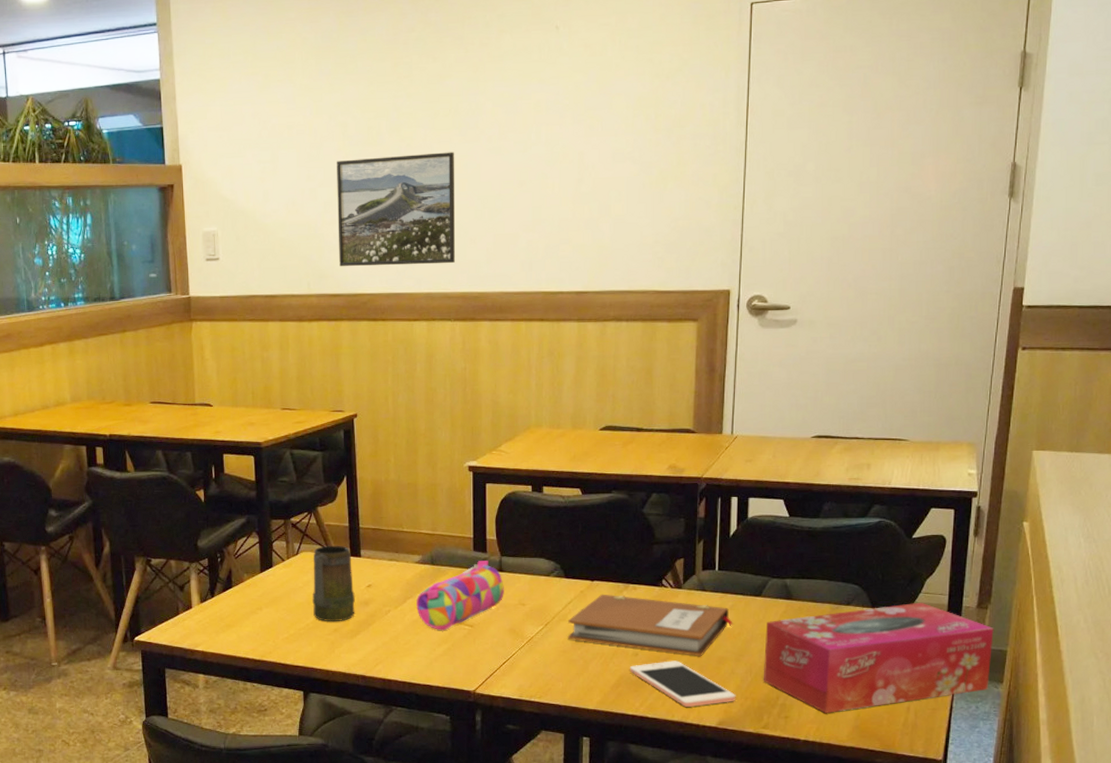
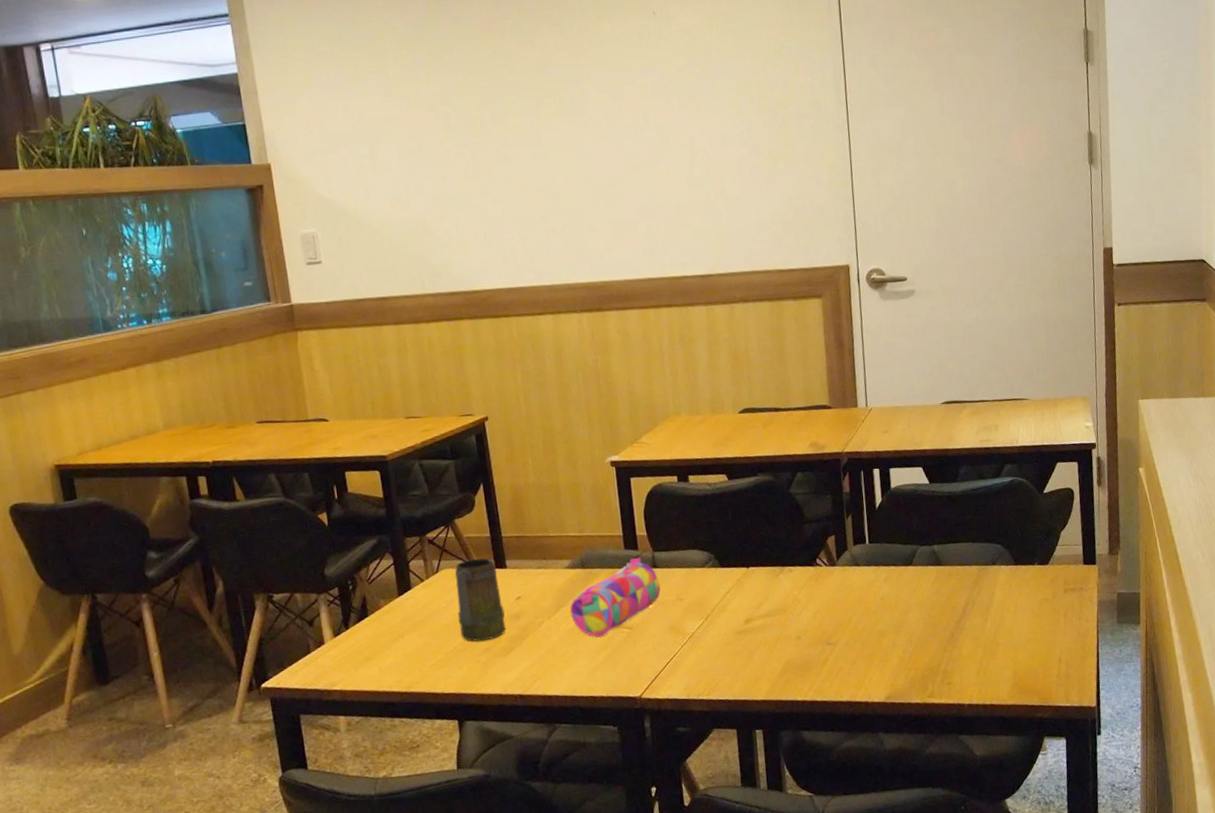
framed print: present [337,152,455,266] -> none [441,140,575,263]
notebook: present [567,594,733,657] -> none [727,579,889,633]
cell phone: present [629,660,736,707] -> none [794,639,900,686]
tissue box: present [763,602,994,713] -> none [920,554,1128,675]

